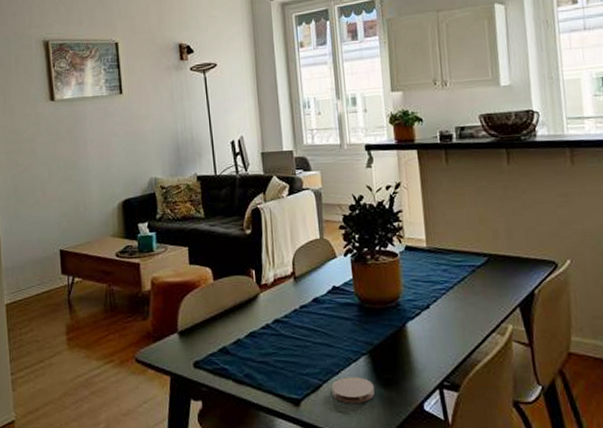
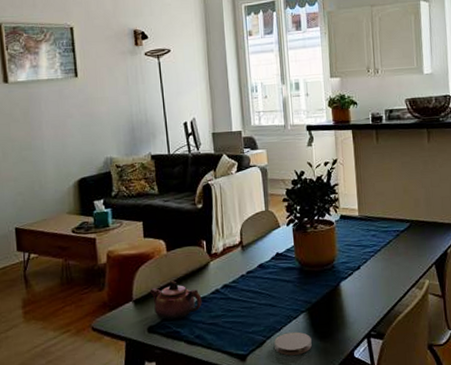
teapot: none [195,312,252,356] -> present [150,281,202,320]

